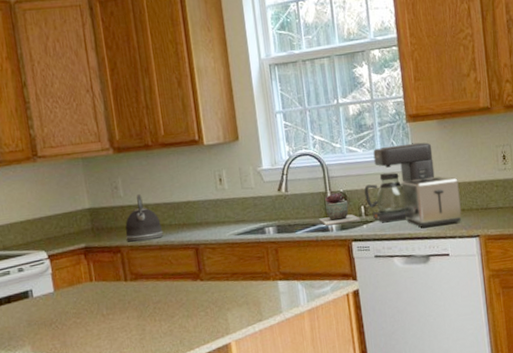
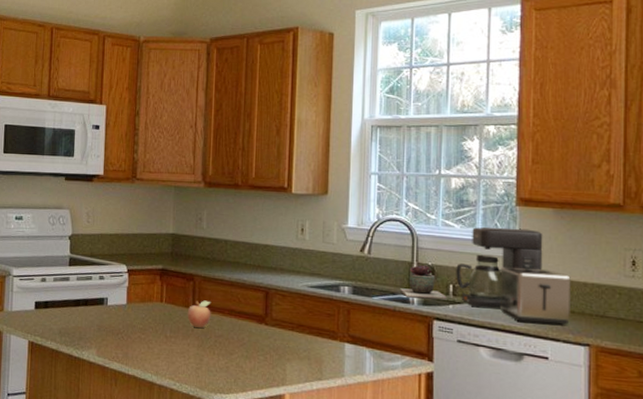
fruit: none [120,269,146,299] -> present [187,300,212,328]
kettle: present [125,193,164,242] -> none [201,228,237,275]

